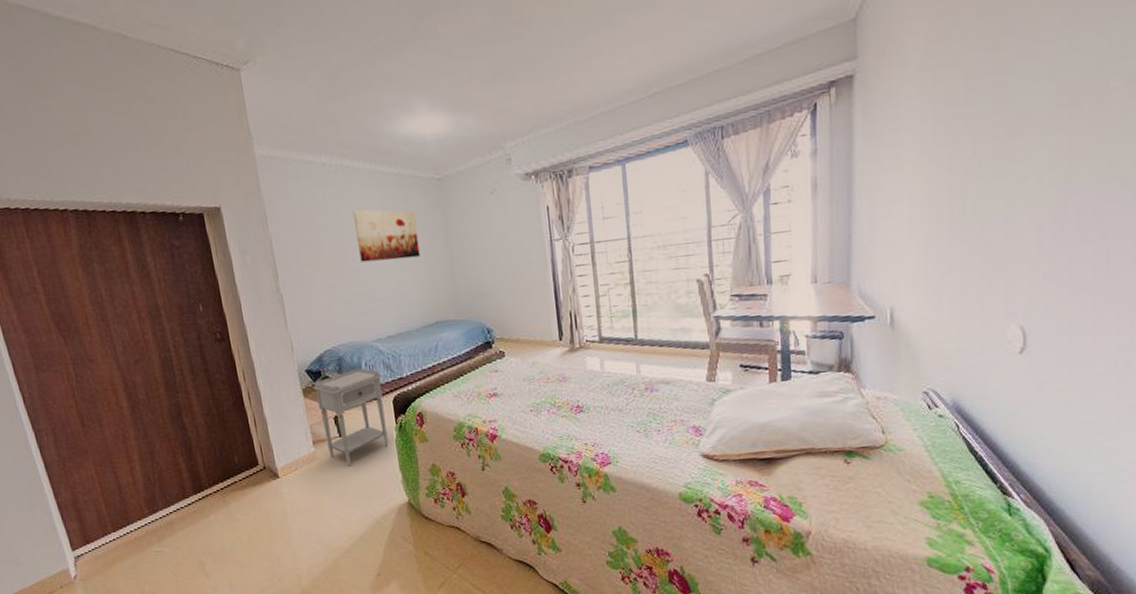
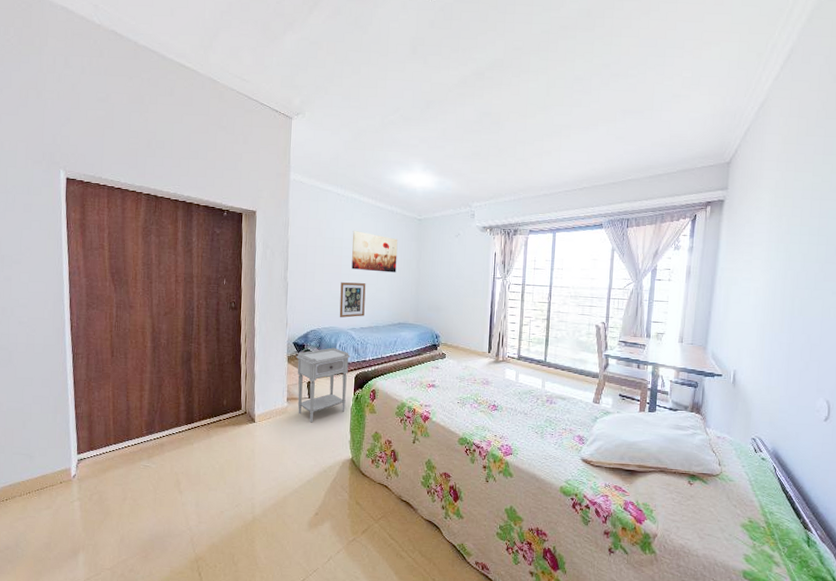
wall art: none [350,278,390,329] -> present [339,282,366,318]

